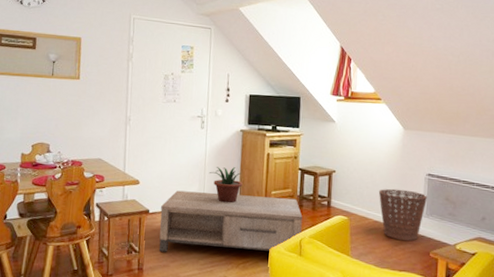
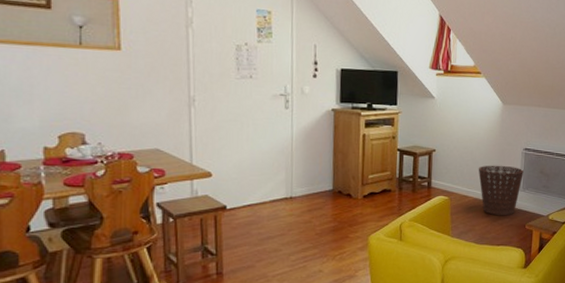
coffee table: present [158,190,303,252] -> none [240,181,402,252]
potted plant: present [208,167,243,204] -> none [296,151,336,192]

